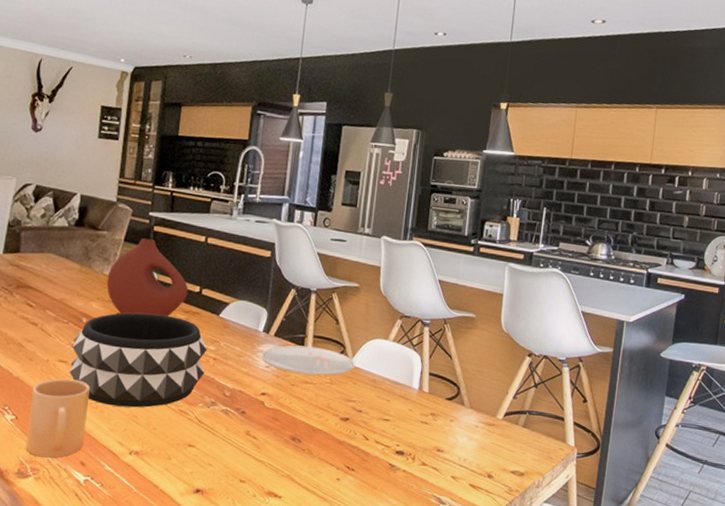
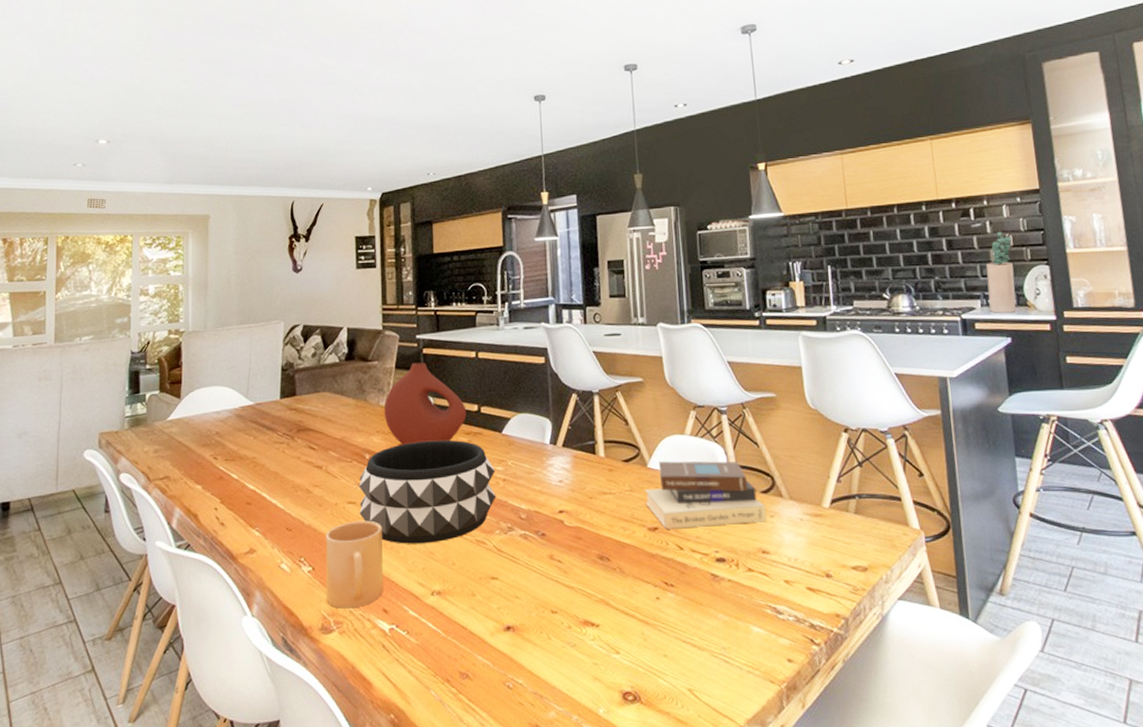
plate: present [261,345,356,376] -> none [552,453,655,485]
books: none [342,361,448,425] -> present [644,461,767,529]
vase: none [672,198,704,275] -> present [985,228,1017,314]

